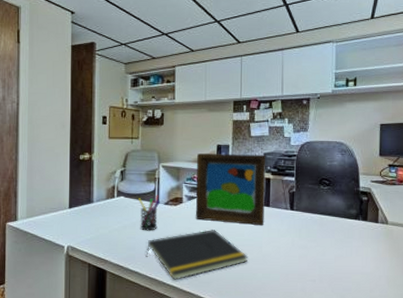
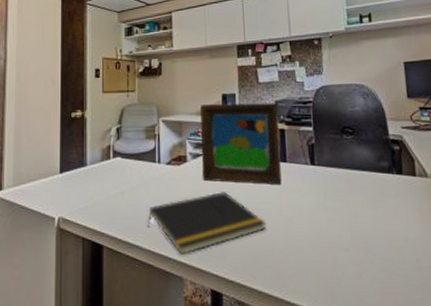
pen holder: present [138,195,160,231] -> none [137,154,161,196]

